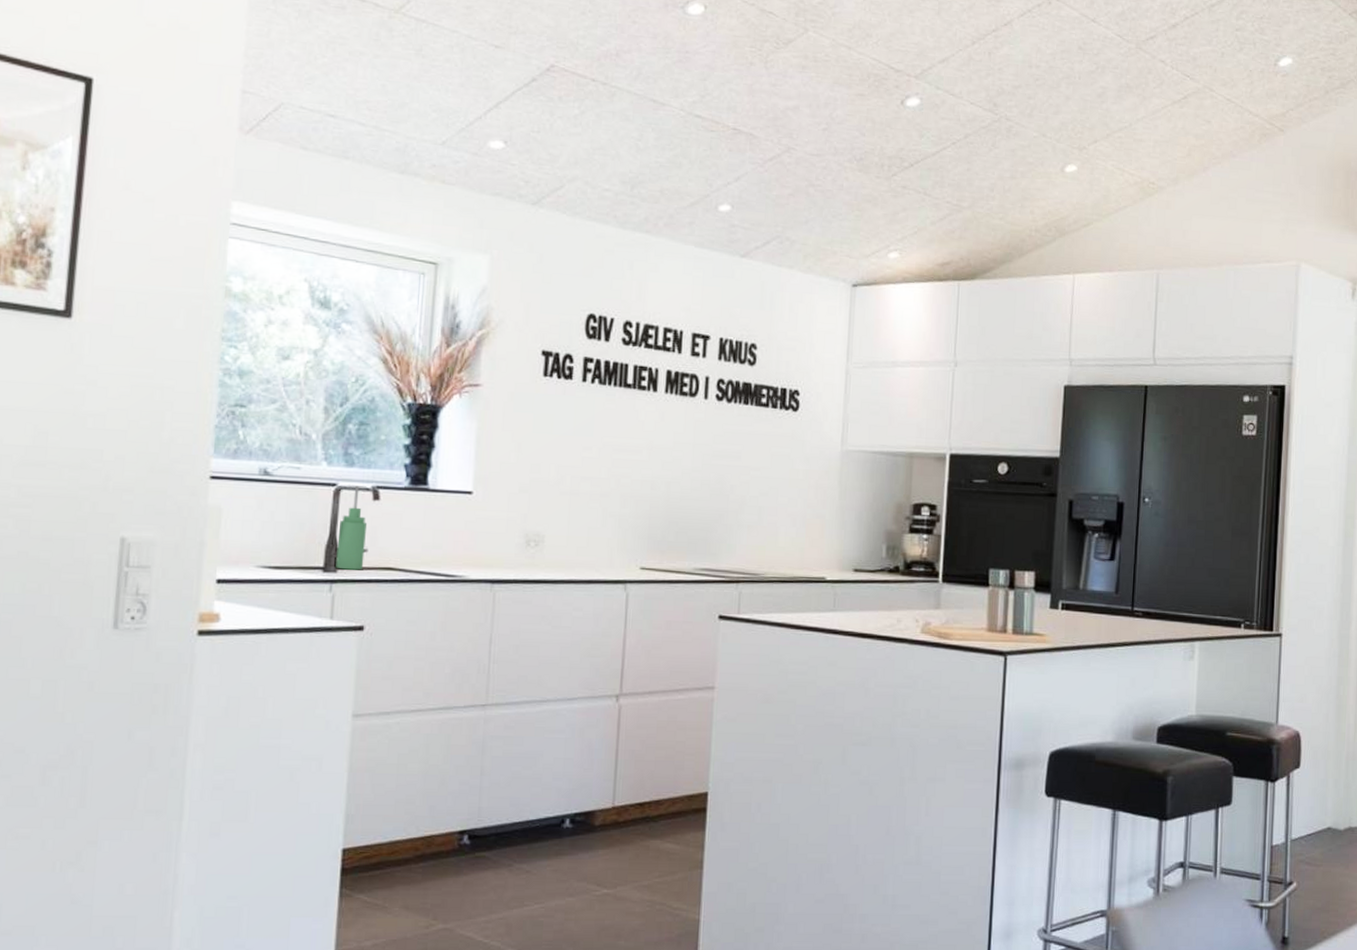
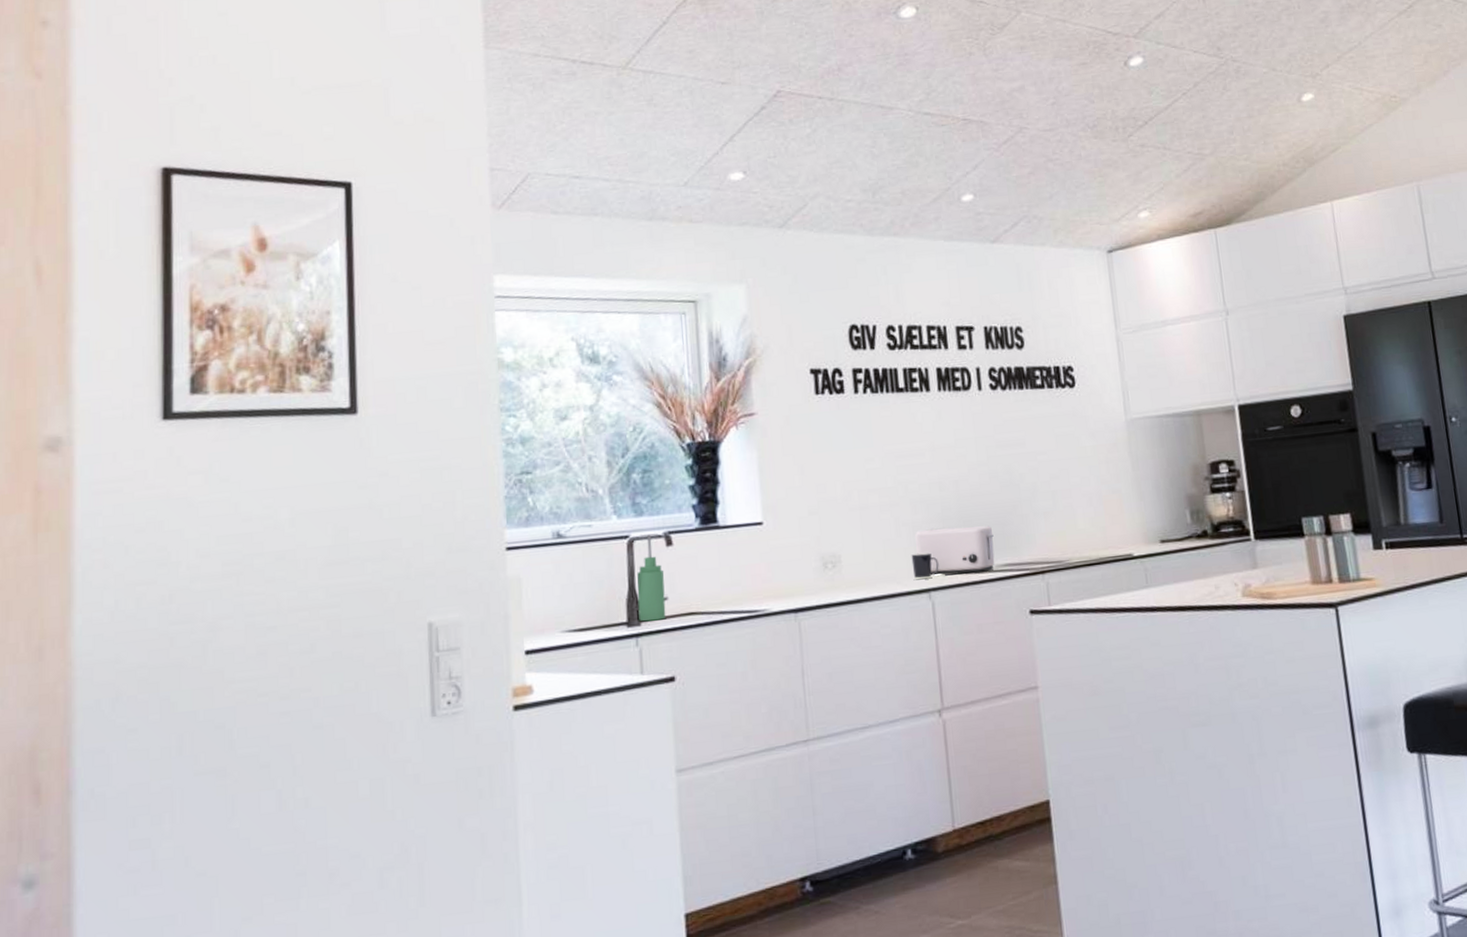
mug: none [612,545,639,571] -> present [911,552,939,580]
toaster: none [618,524,696,574] -> present [915,525,995,576]

